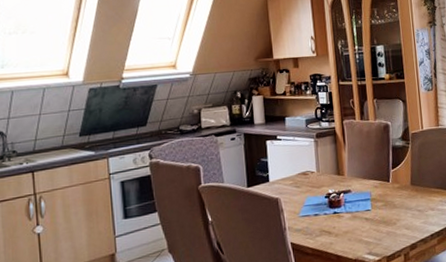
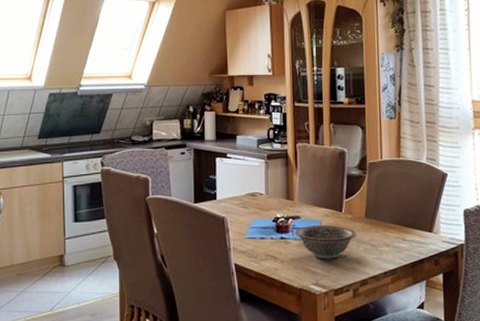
decorative bowl: none [346,195,405,229] -> present [294,224,358,259]

